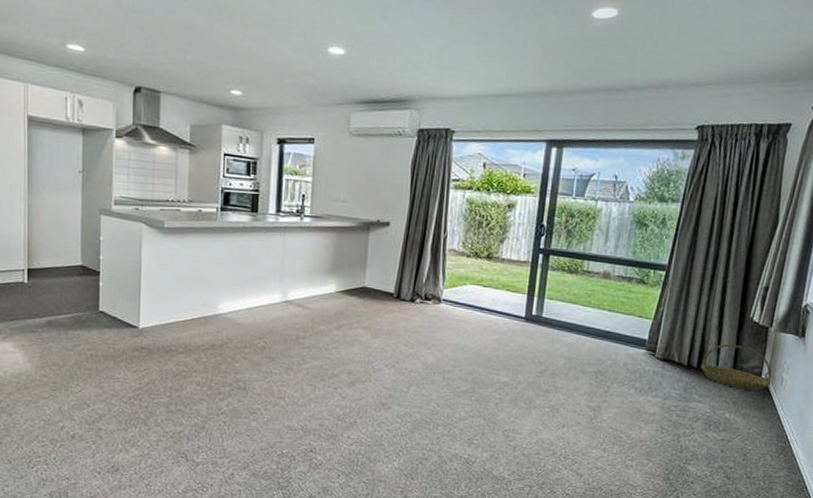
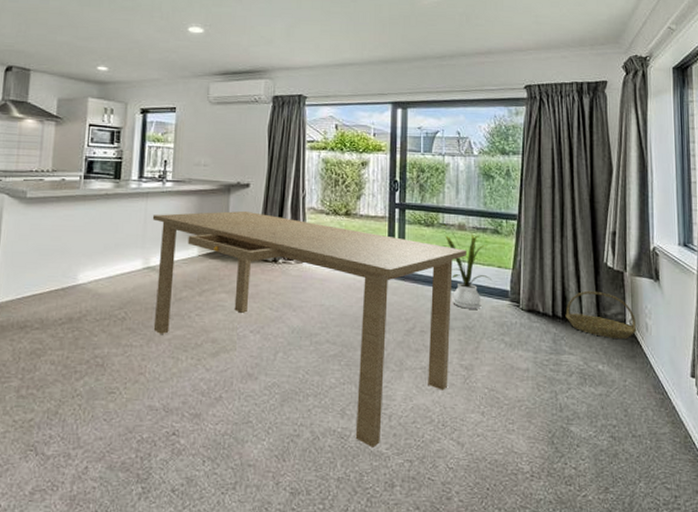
dining table: none [290,249,608,473] -> present [152,211,466,448]
house plant: none [584,270,631,356] -> present [440,223,491,309]

